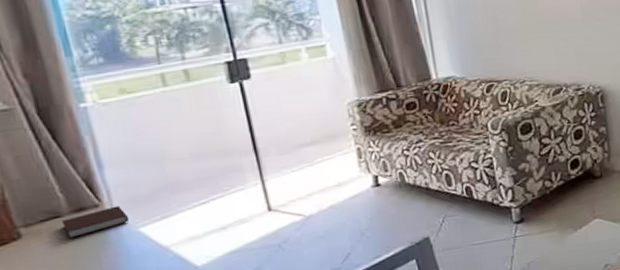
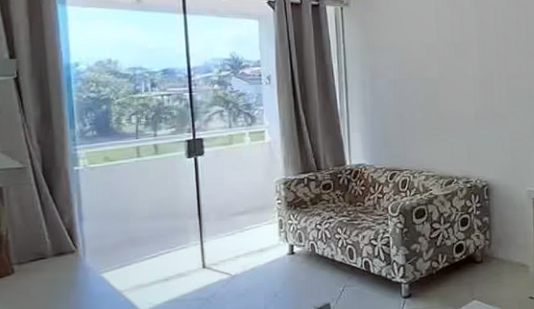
notebook: present [61,205,130,238] -> none [45,253,96,277]

